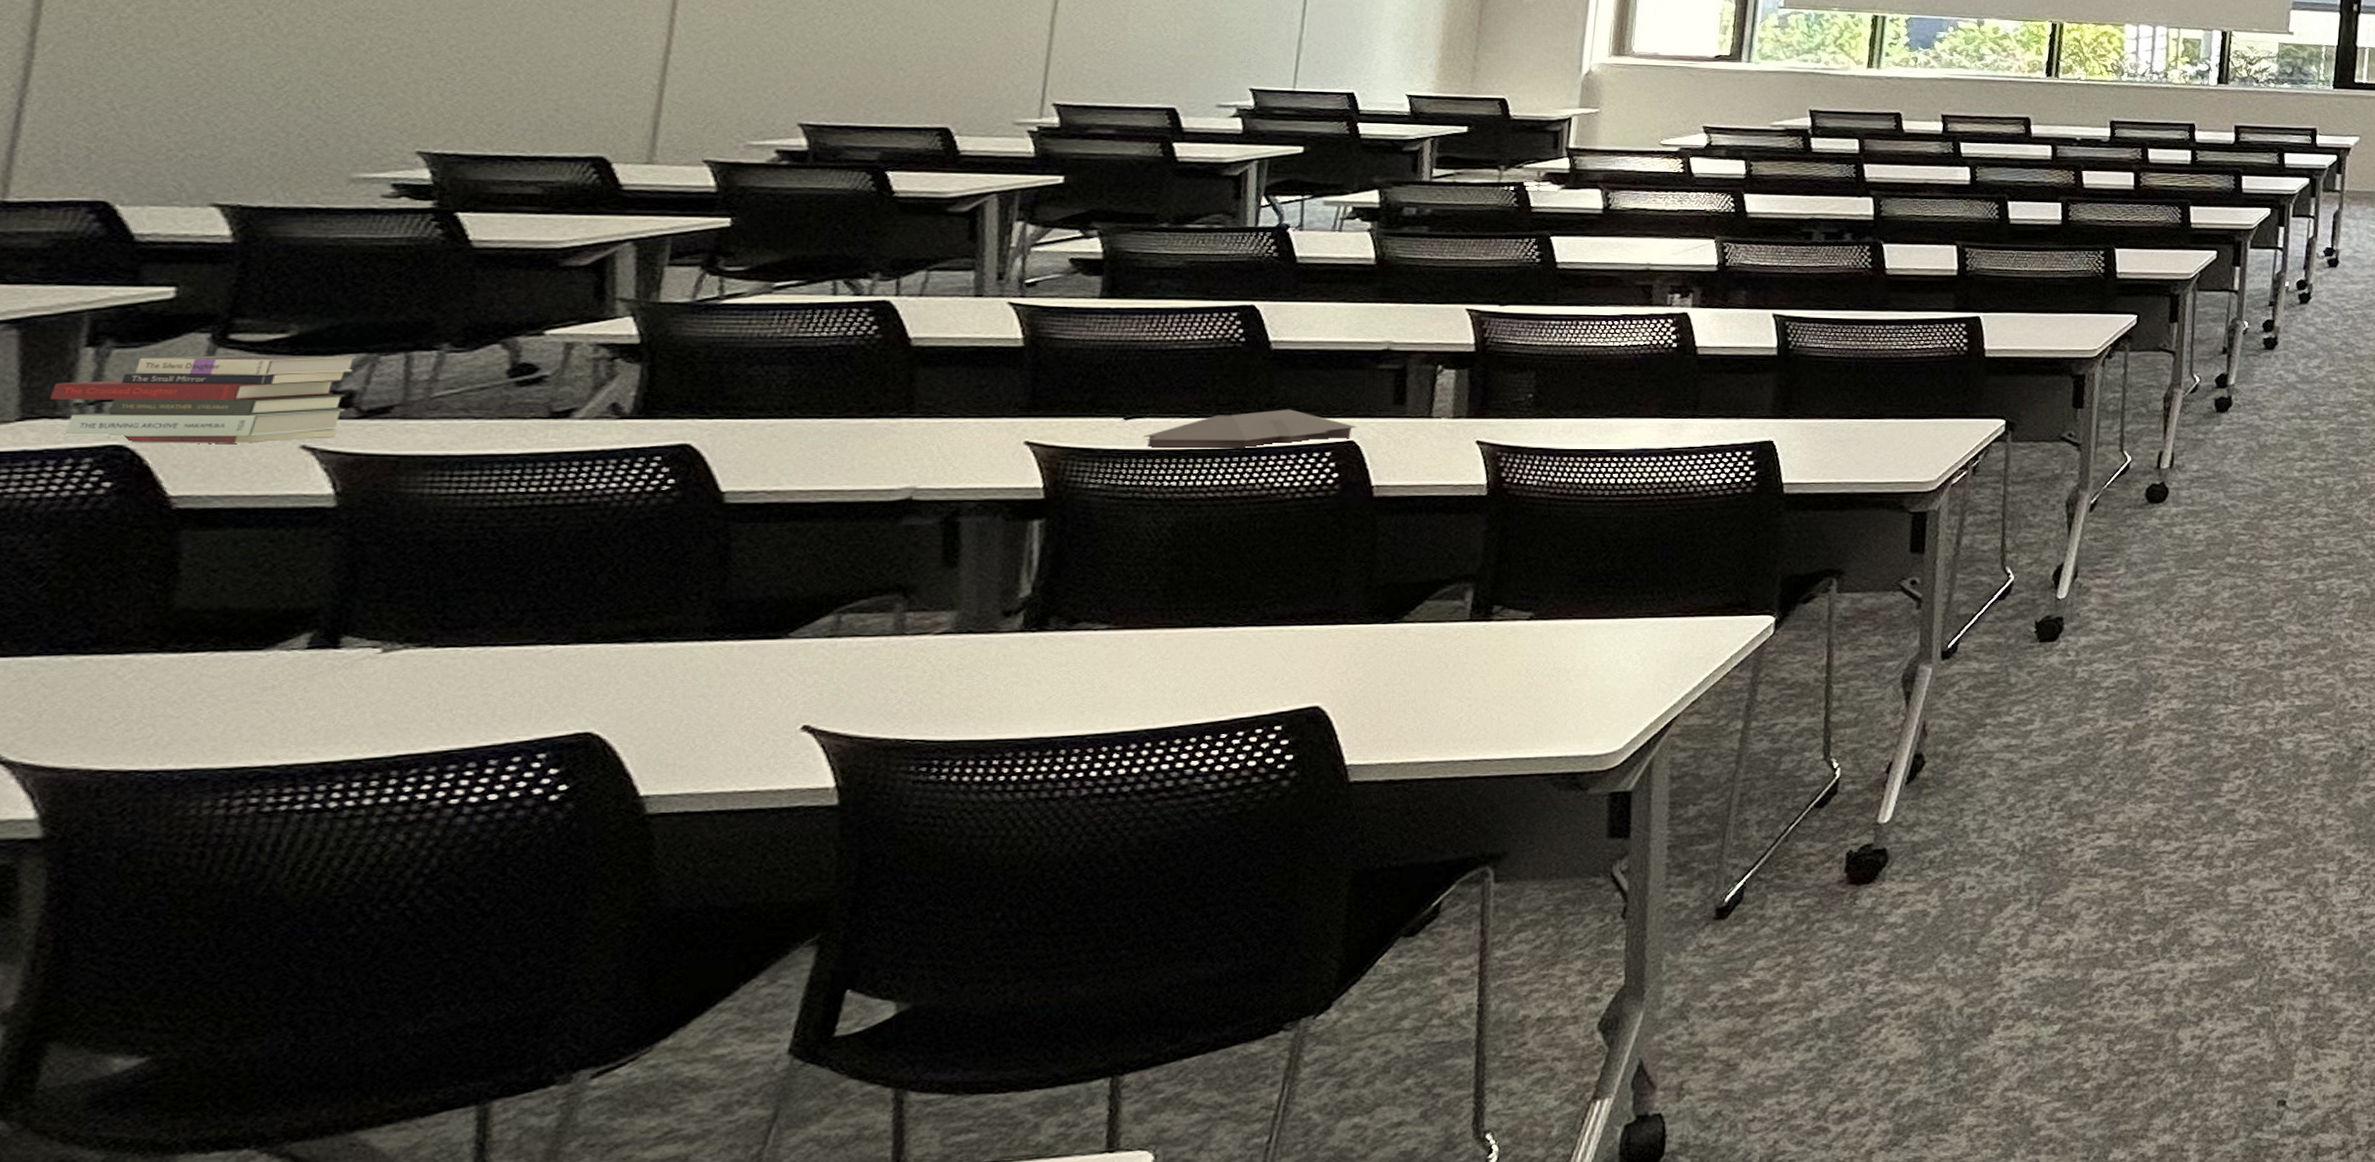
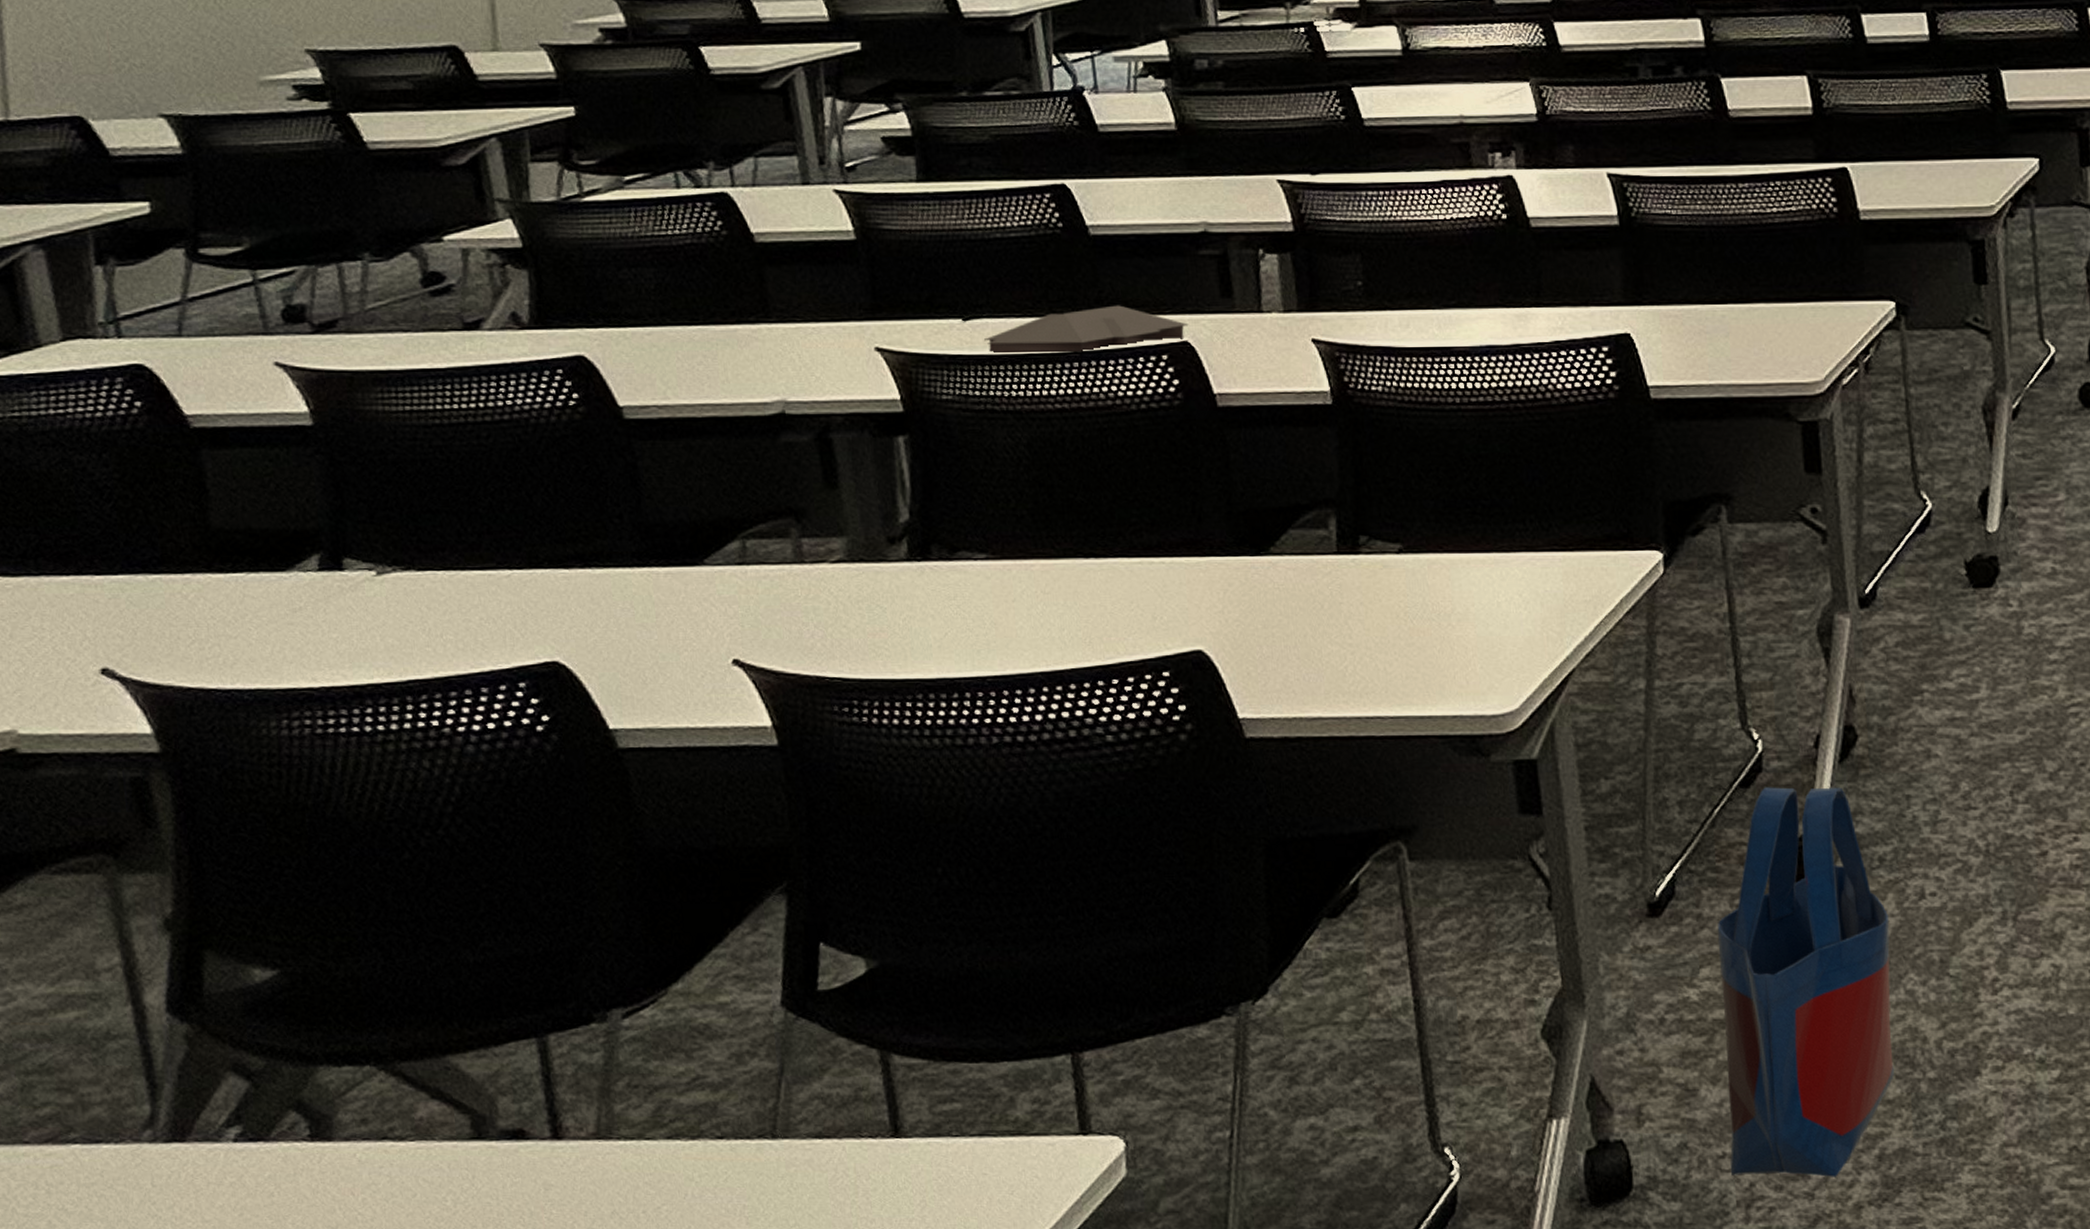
books: present [49,354,357,443] -> none [79,269,301,362]
tote bag: none [1759,804,1931,1136] -> present [1717,787,1895,1177]

